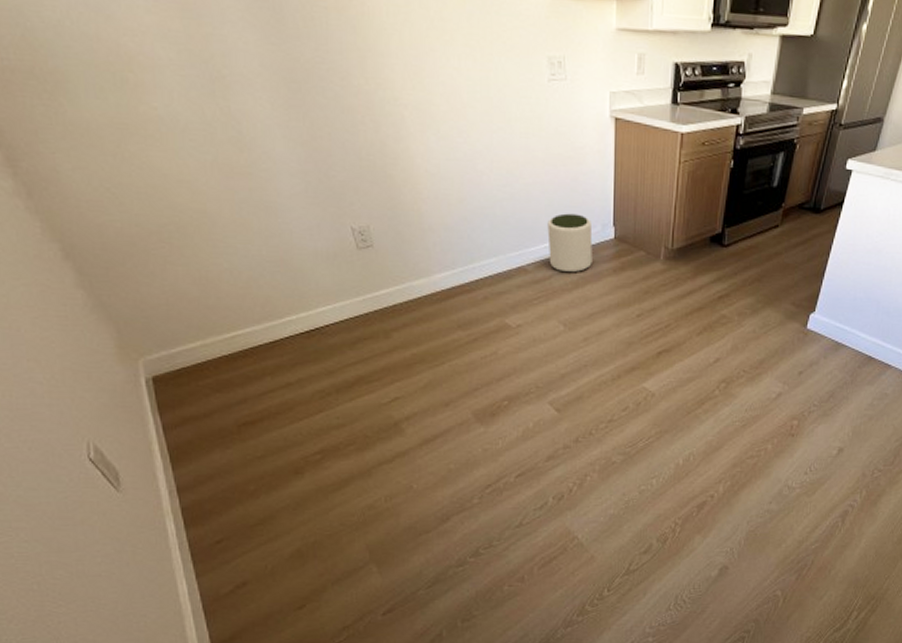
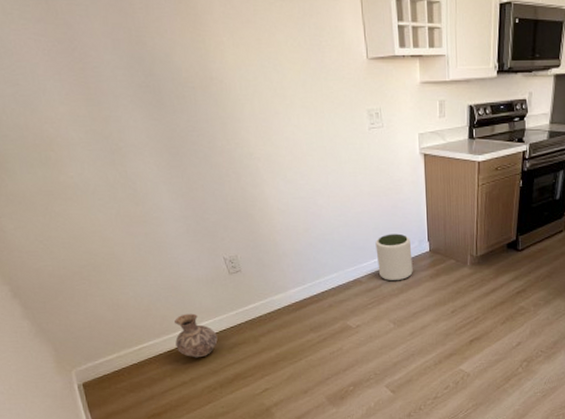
ceramic jug: none [281,295,337,353] -> present [175,313,218,358]

